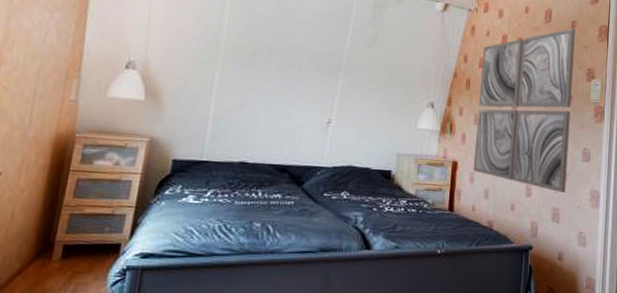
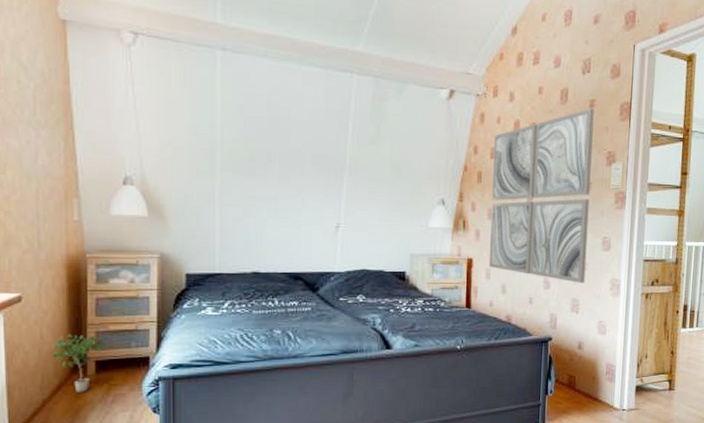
potted plant: none [19,214,81,279] -> present [52,334,109,393]

